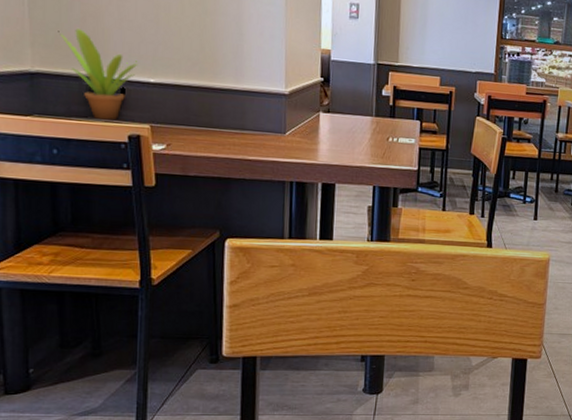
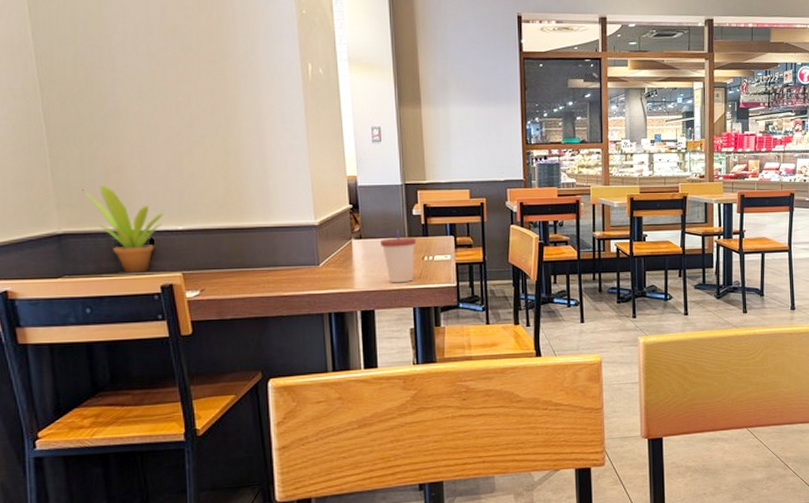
cup: none [347,107,383,161] -> present [380,229,417,283]

